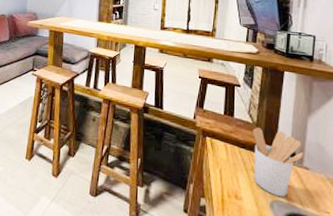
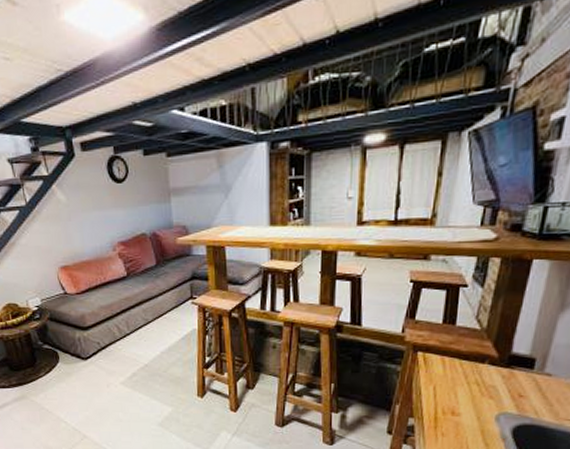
utensil holder: present [252,128,304,197] -> none [477,334,548,408]

